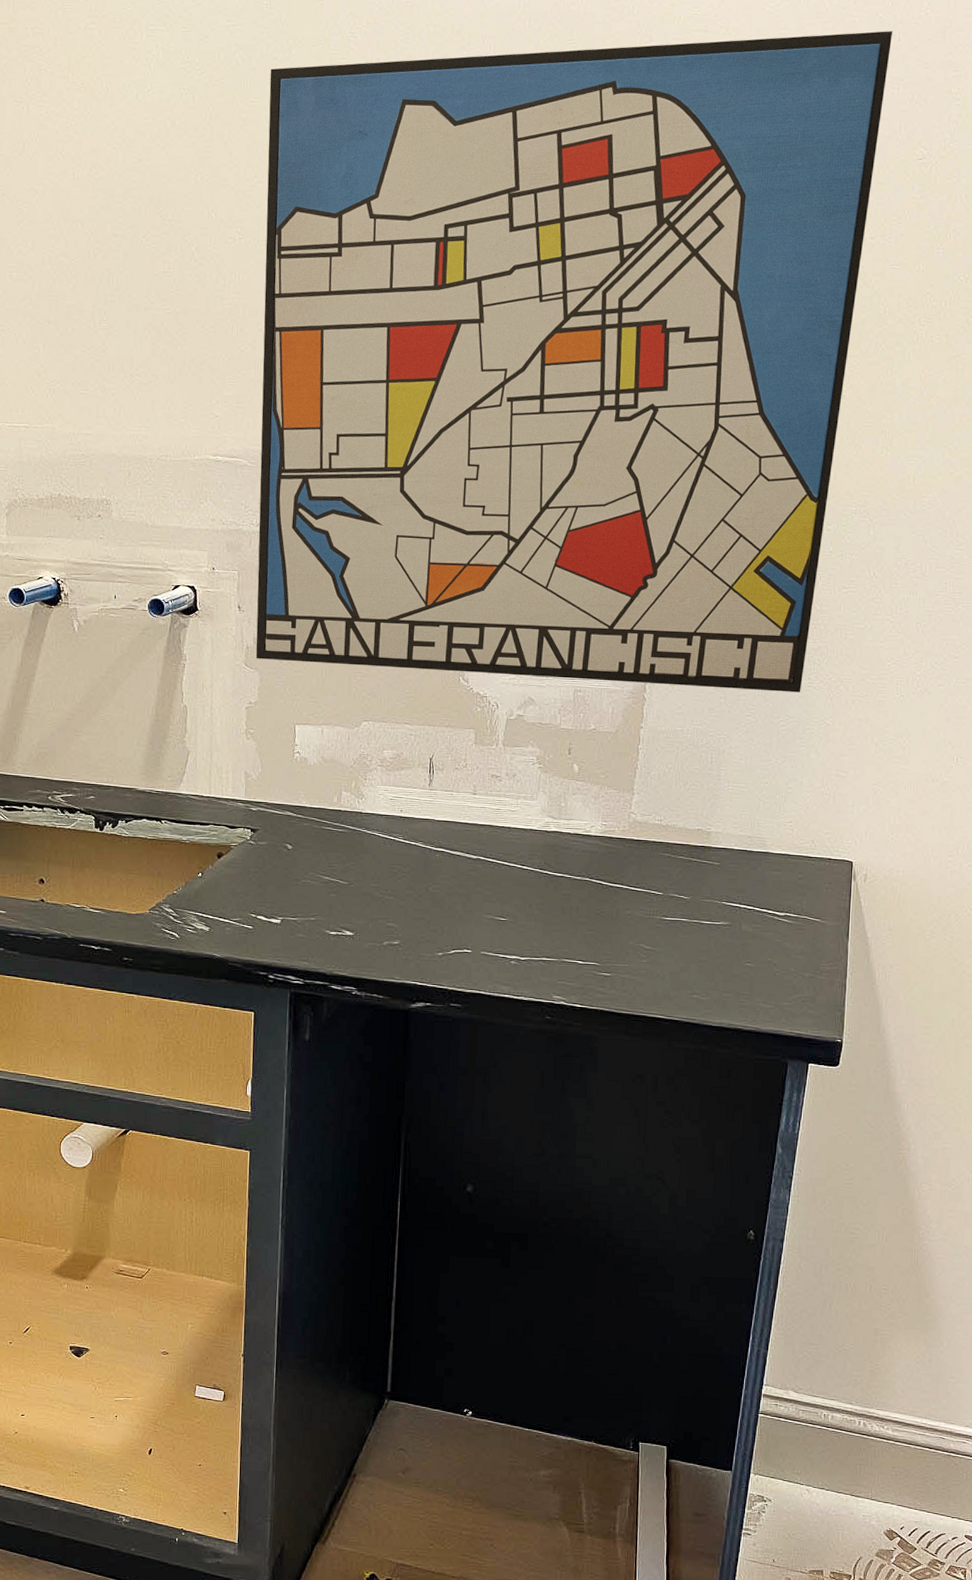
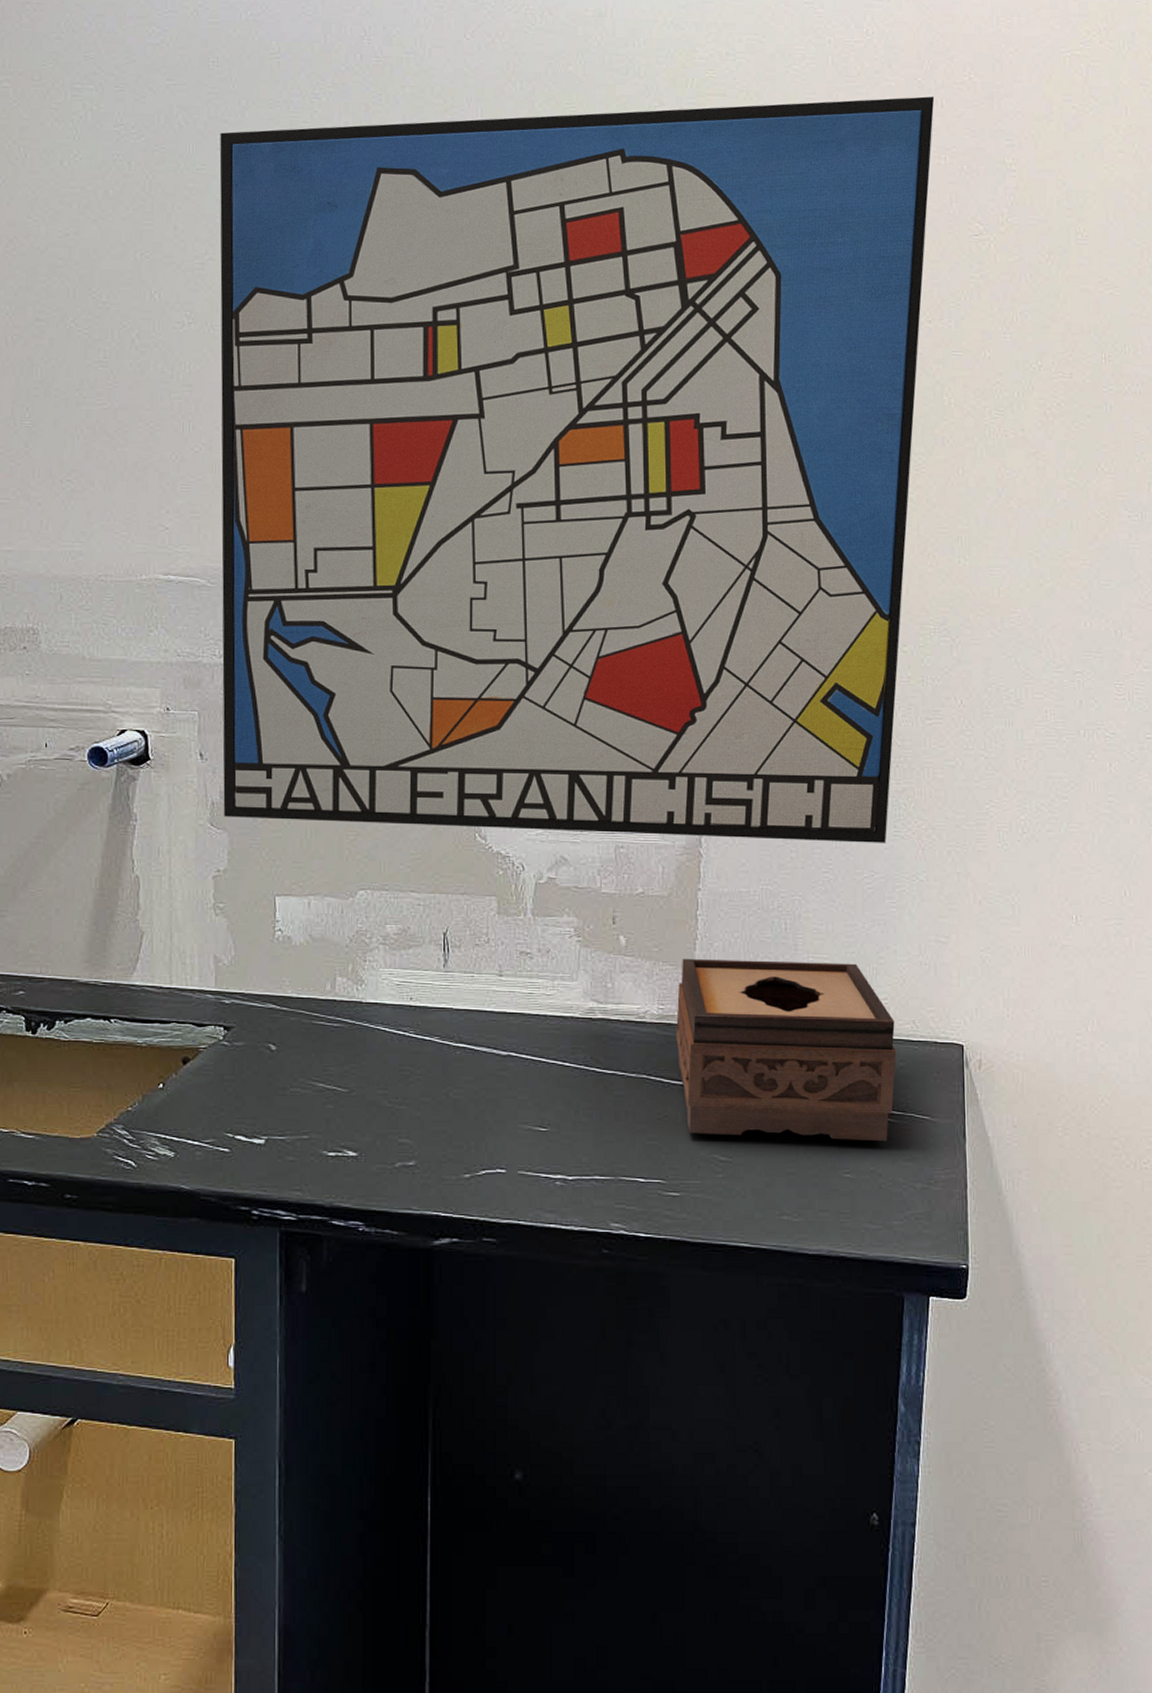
tissue box: none [615,785,797,938] -> present [676,959,897,1142]

